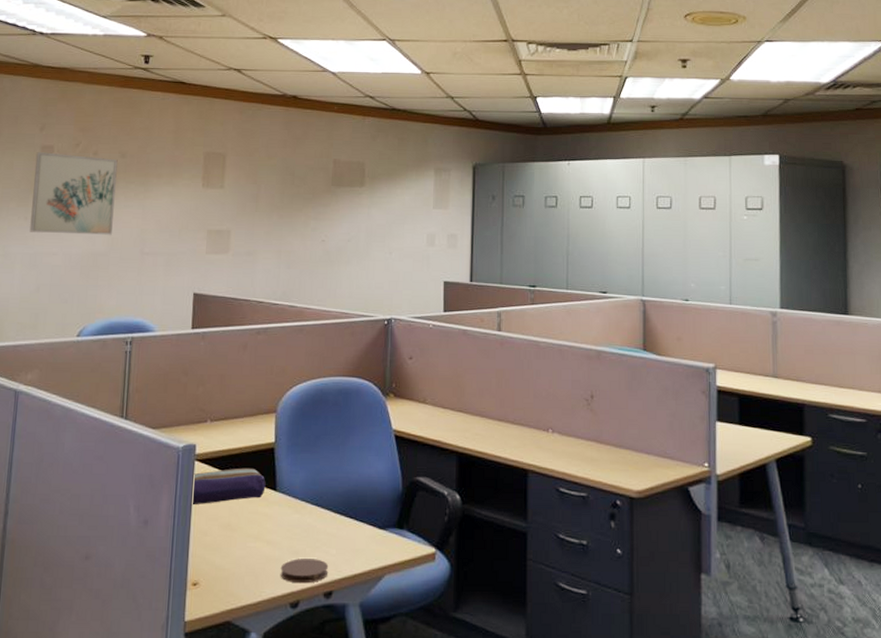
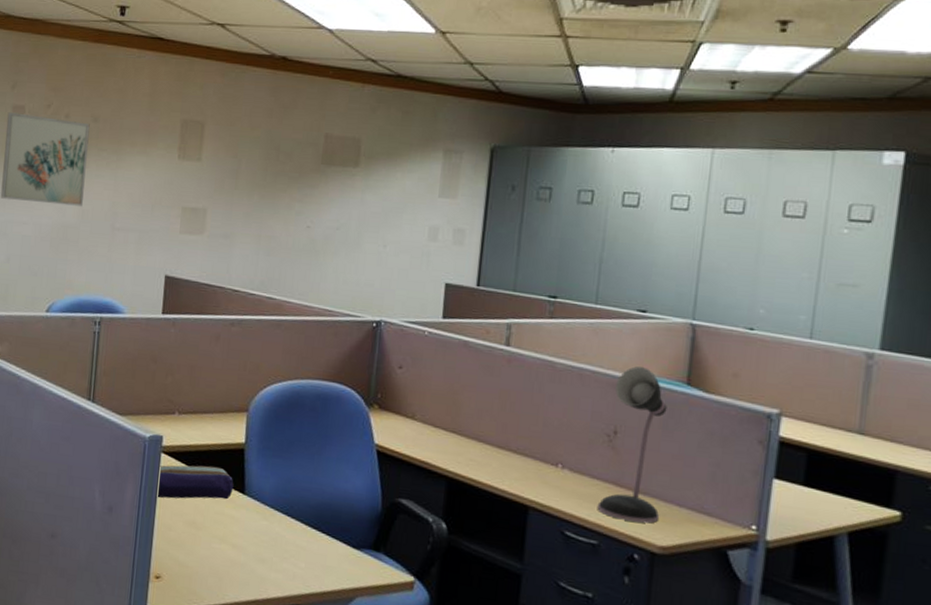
coaster: present [280,559,329,584] -> none [244,566,297,594]
desk lamp: none [583,339,634,472] -> present [597,366,667,523]

